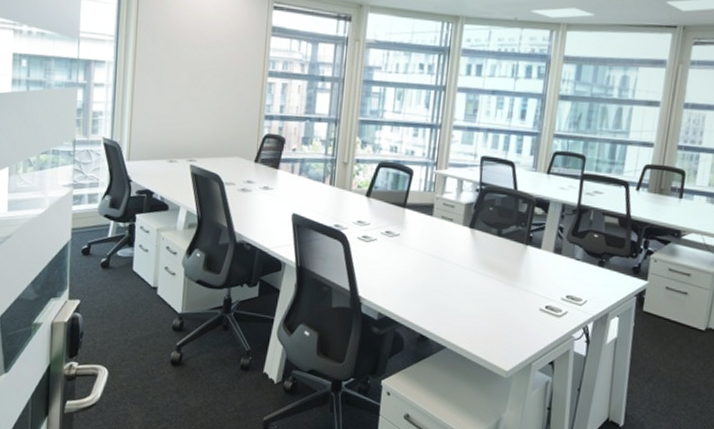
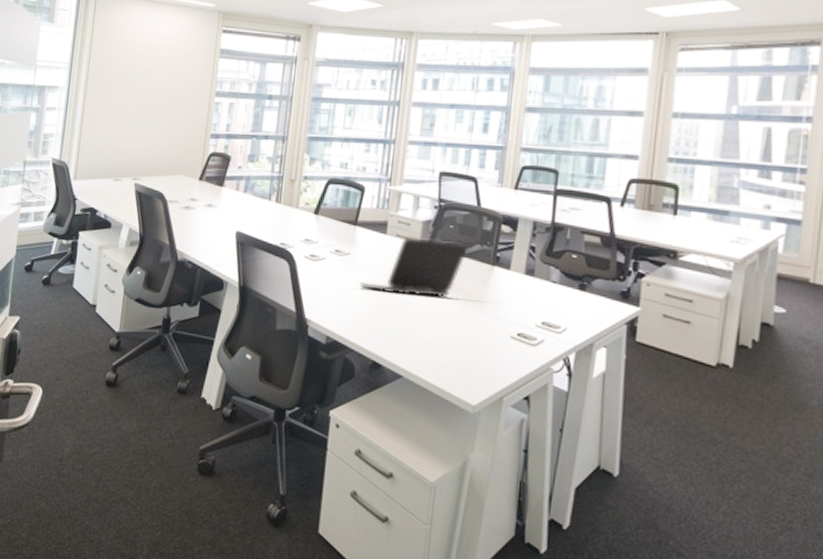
laptop: none [408,217,505,275] -> present [360,236,468,298]

